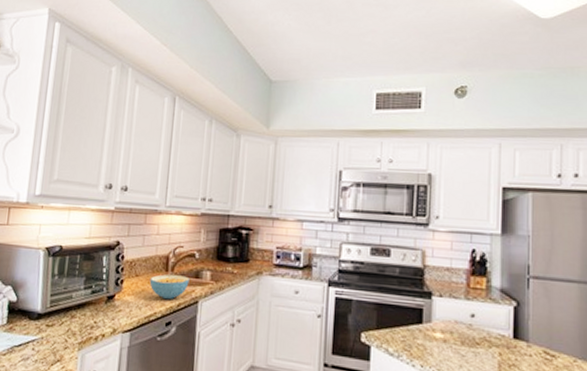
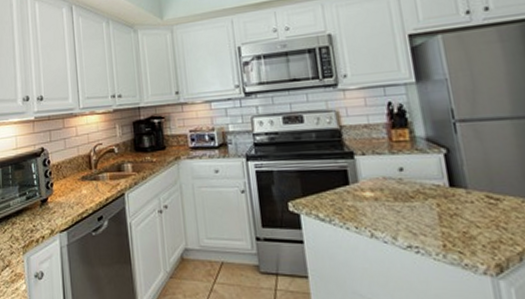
cereal bowl: present [149,274,190,300] -> none [76,171,113,196]

